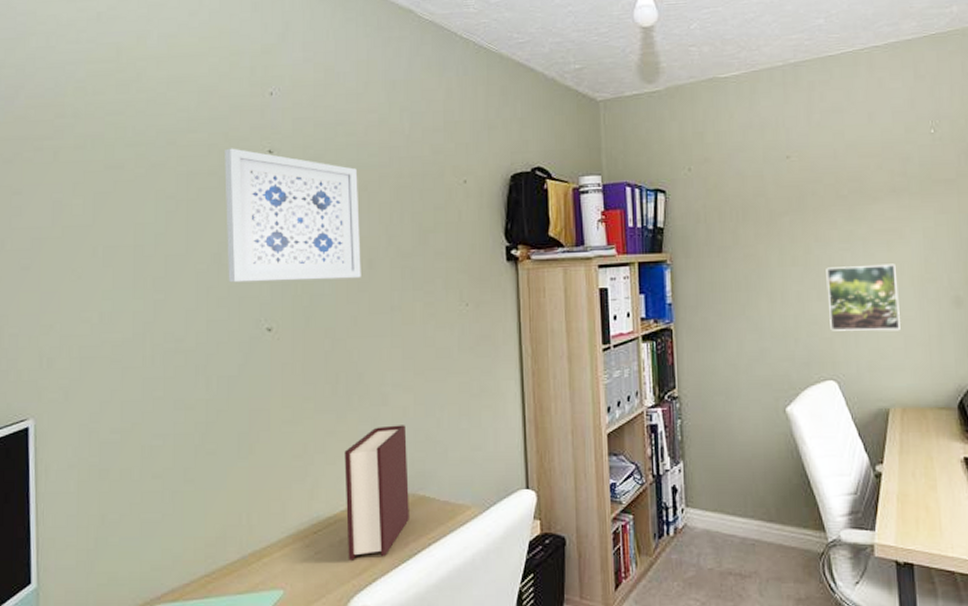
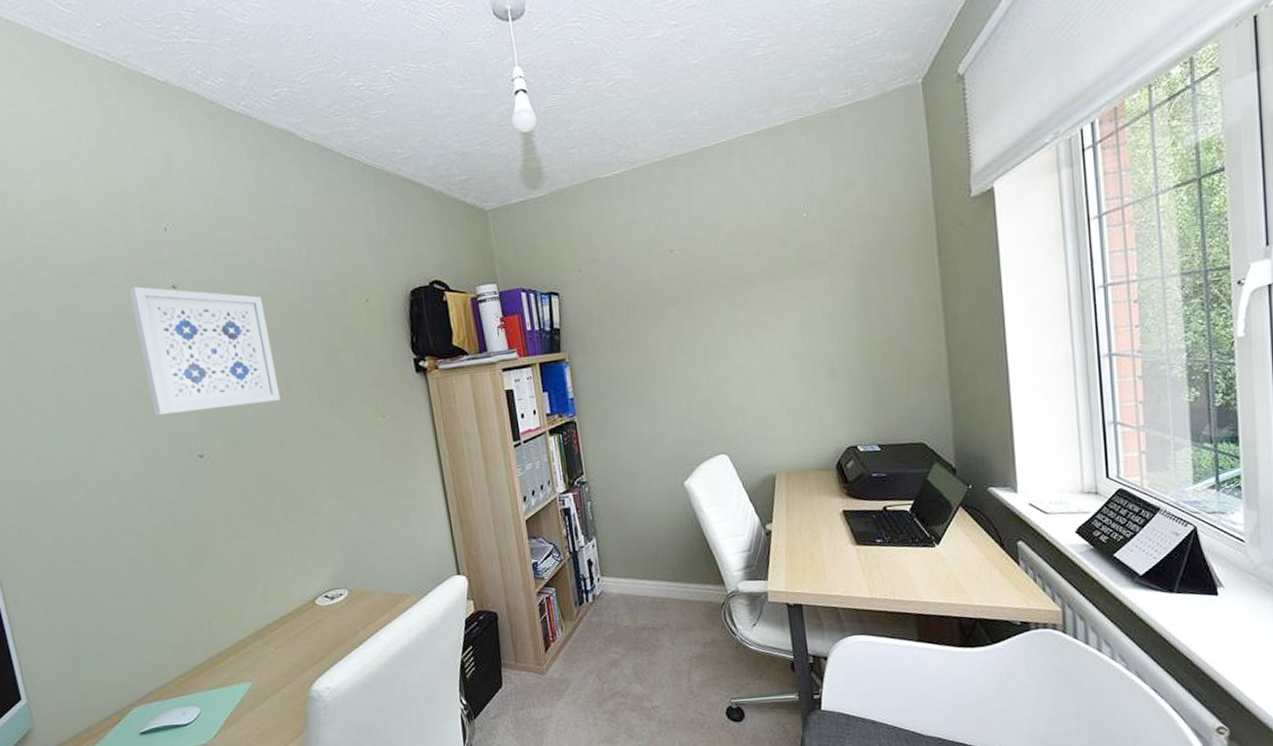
bible: present [344,425,409,561] -> none [288,530,356,651]
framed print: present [826,264,900,331] -> none [712,343,783,410]

